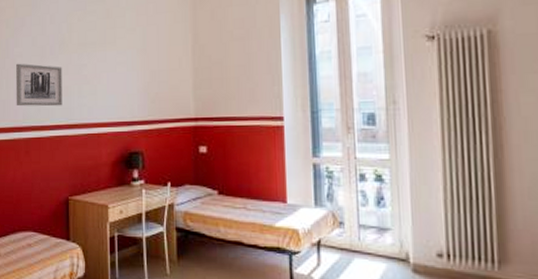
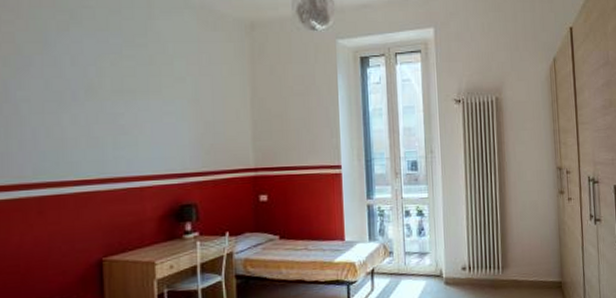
wall art: present [16,63,62,107] -> none [20,109,91,160]

